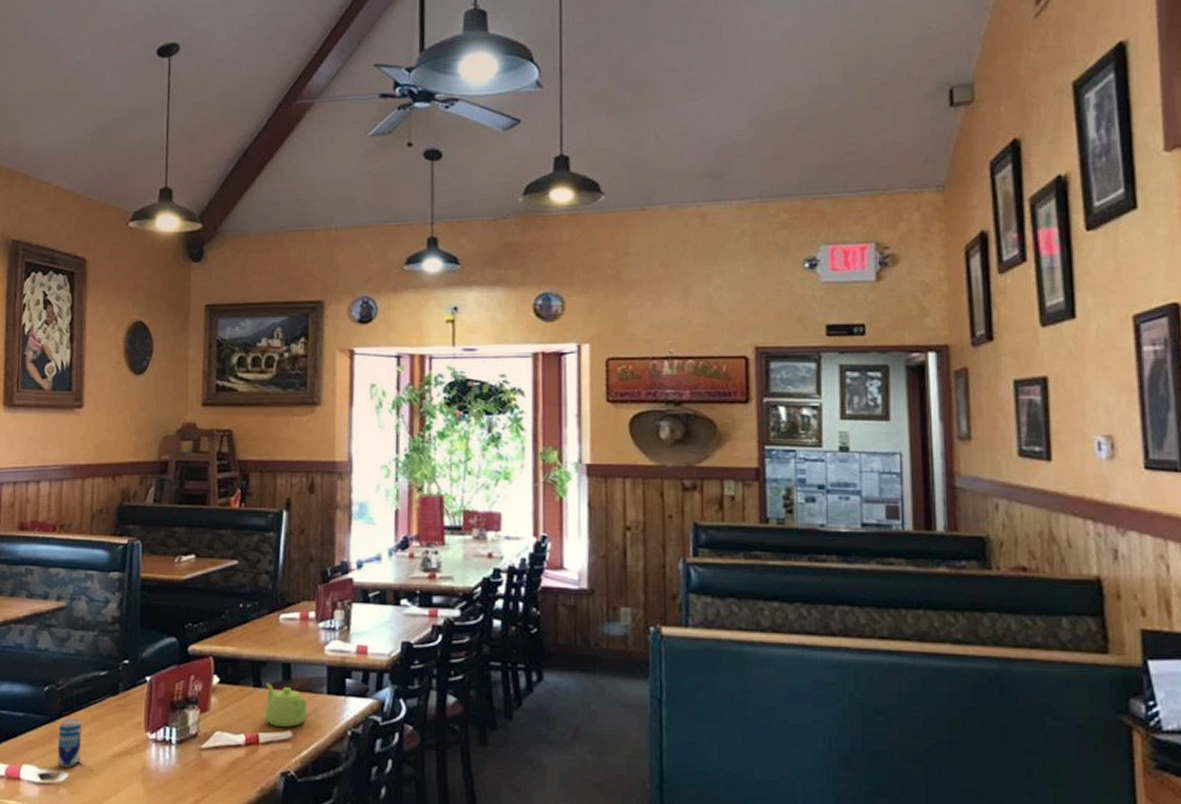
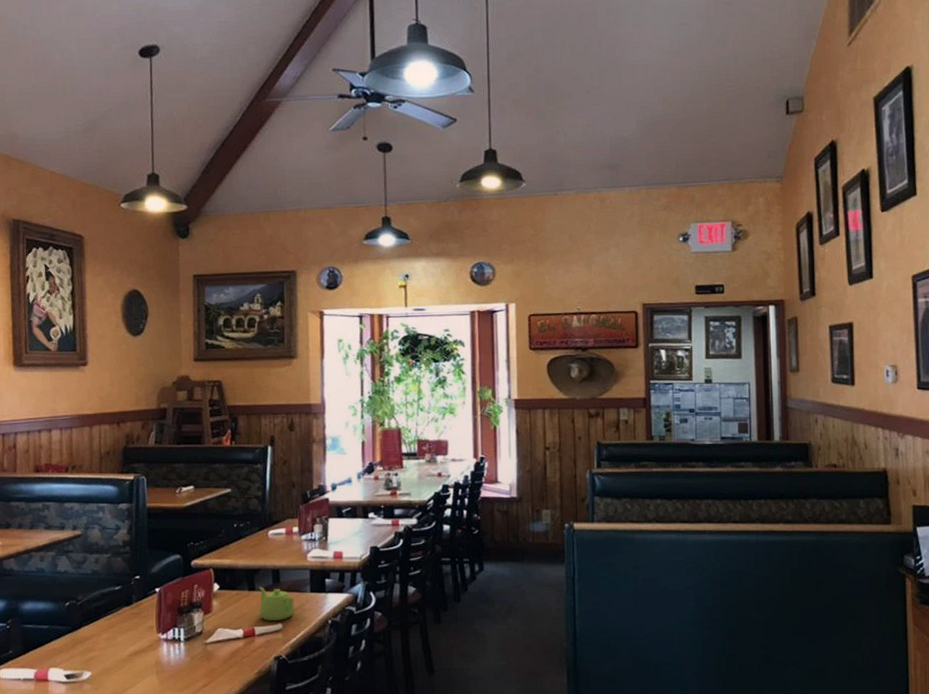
beverage can: present [57,718,82,767] -> none [80,626,102,667]

